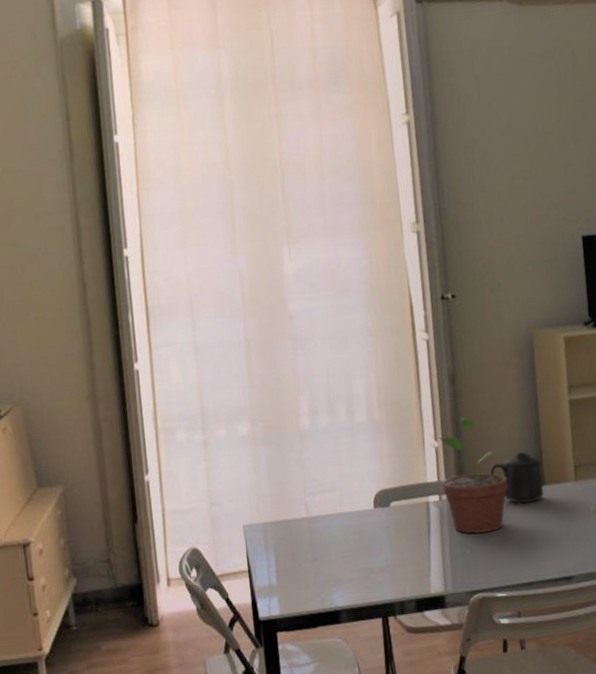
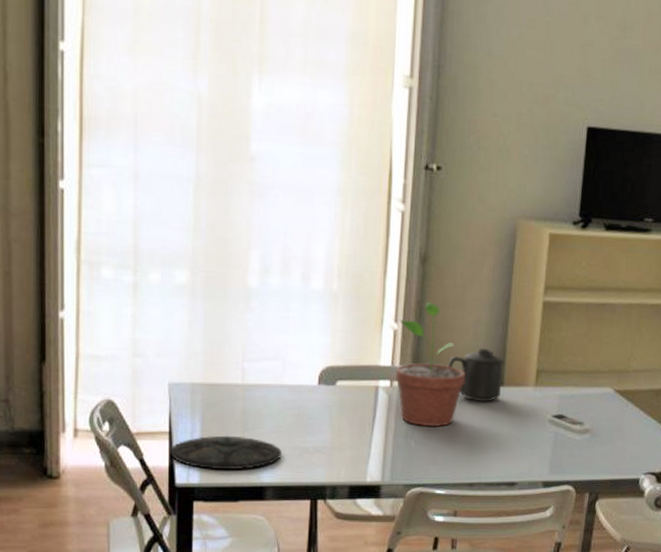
plate: none [251,566,350,601] -> present [170,435,282,470]

